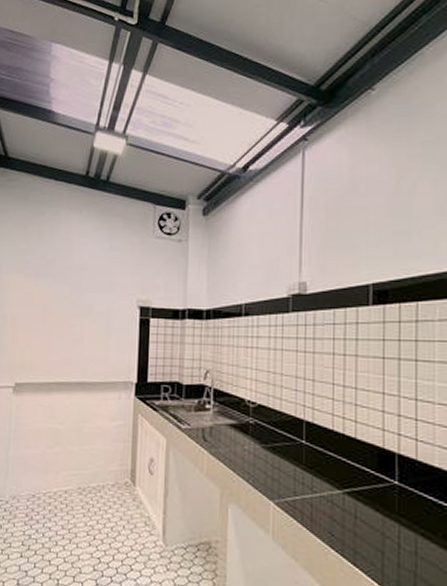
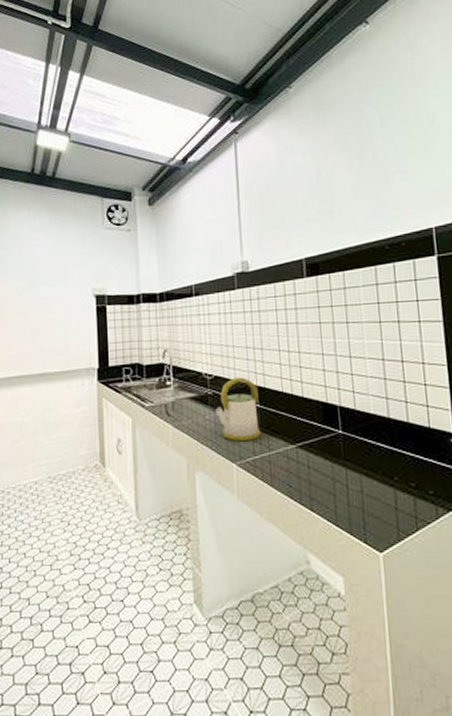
kettle: none [256,408,305,479] -> present [215,377,261,442]

